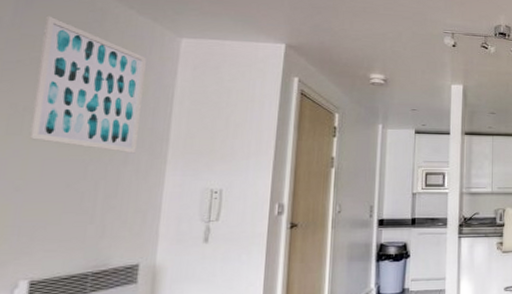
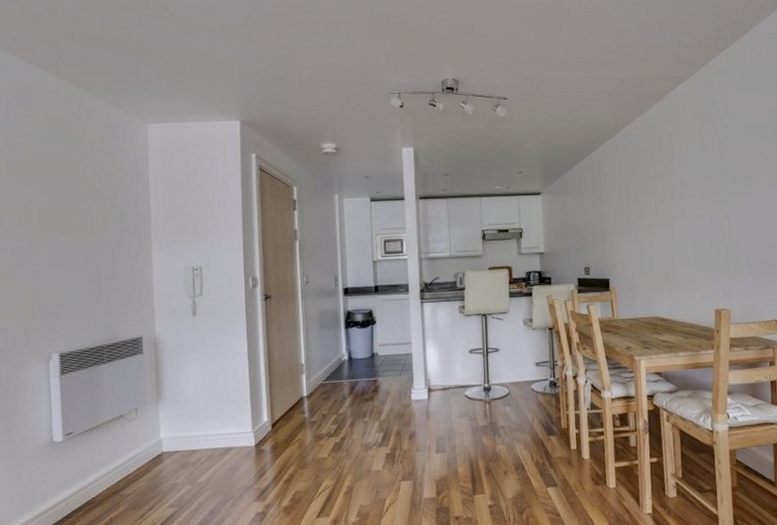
wall art: present [29,15,146,154] -> none [33,114,125,238]

